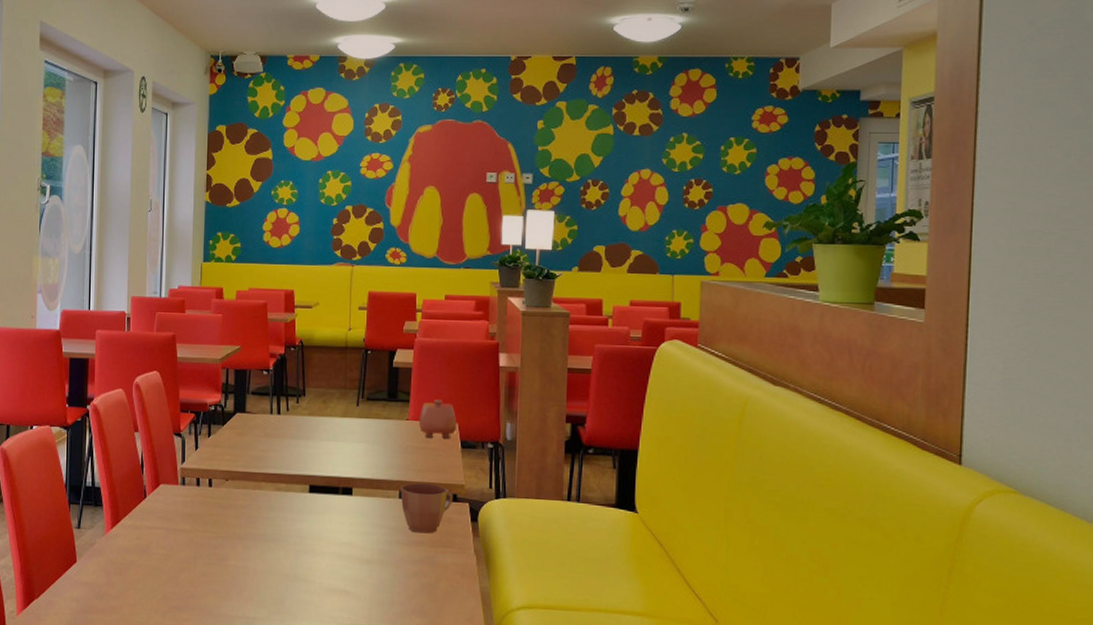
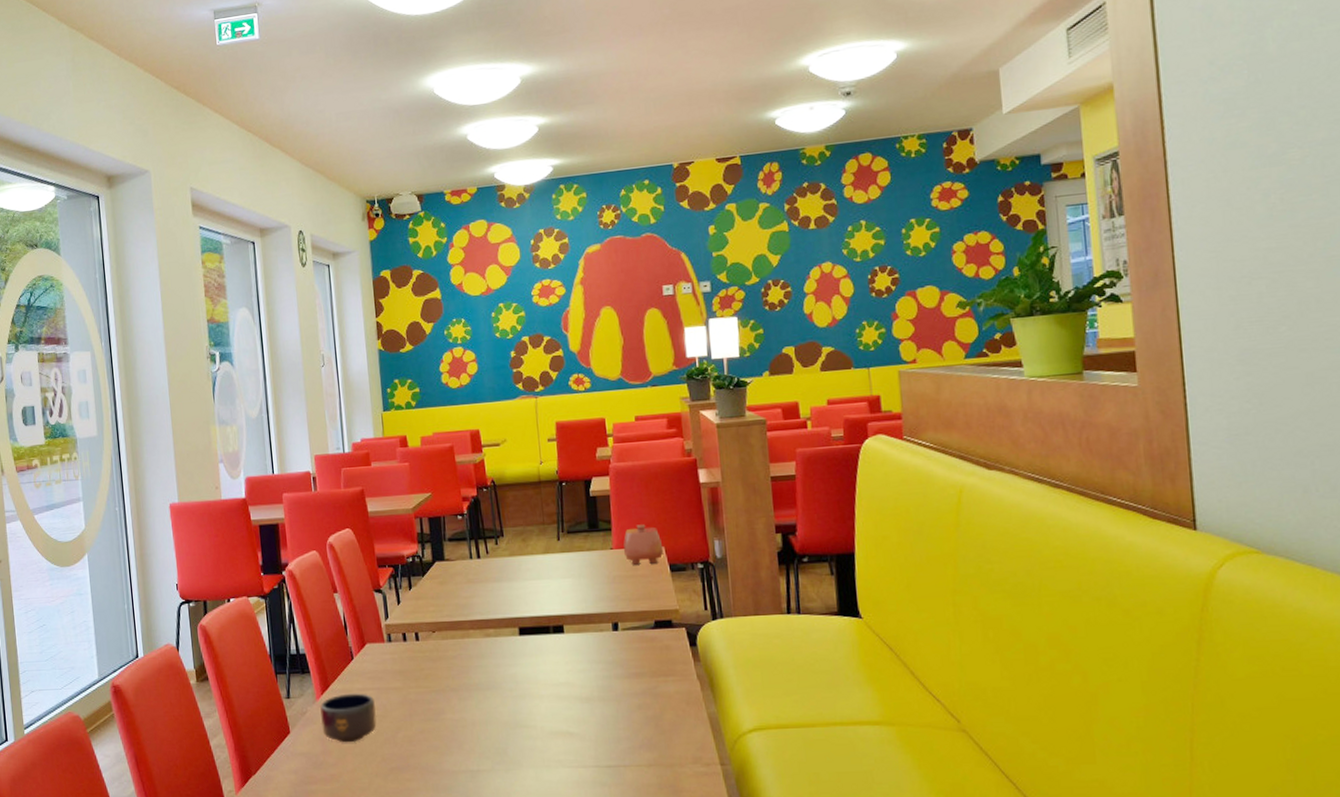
mug: none [108,530,163,578] -> present [320,693,377,743]
cup: present [400,483,454,534] -> none [612,612,669,665]

